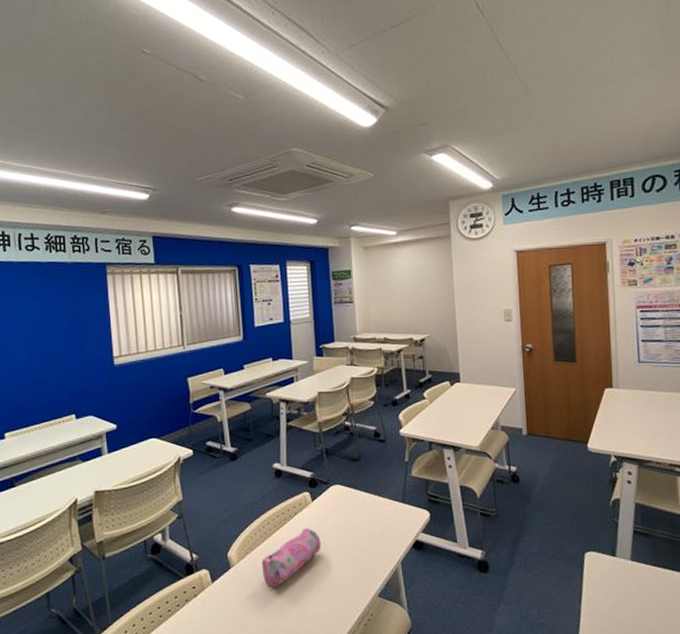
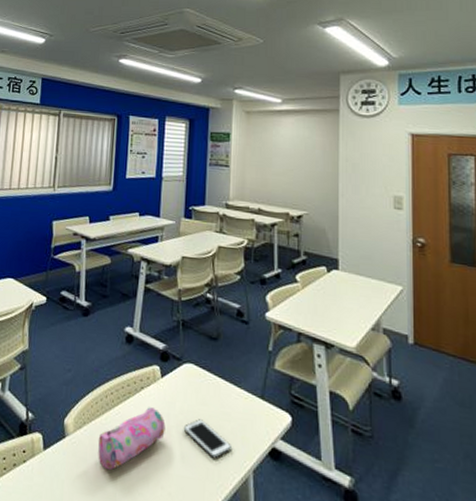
cell phone: none [337,529,381,560] -> present [183,419,231,460]

